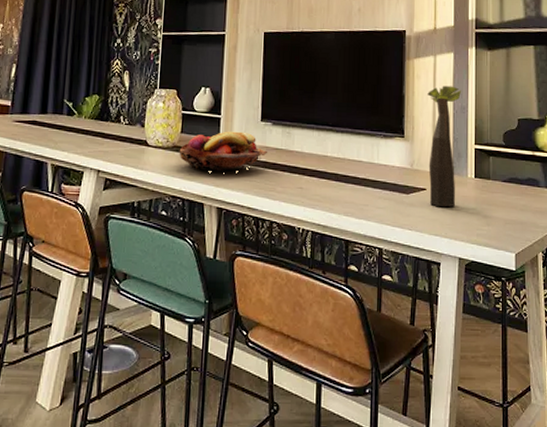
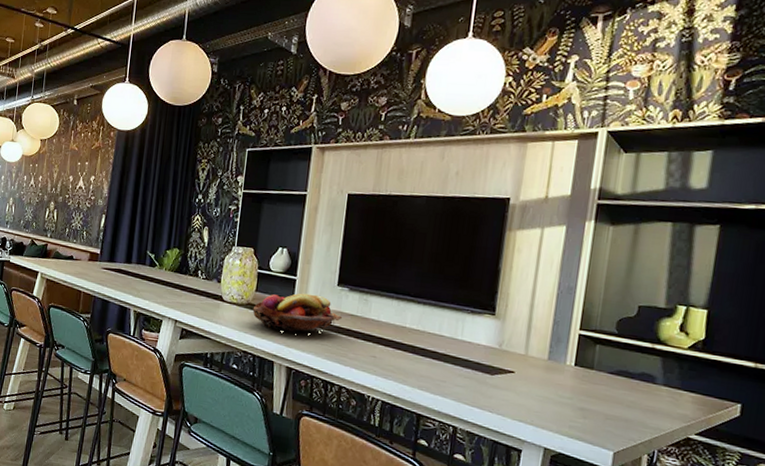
plant: present [427,85,462,208] -> none [517,262,572,394]

